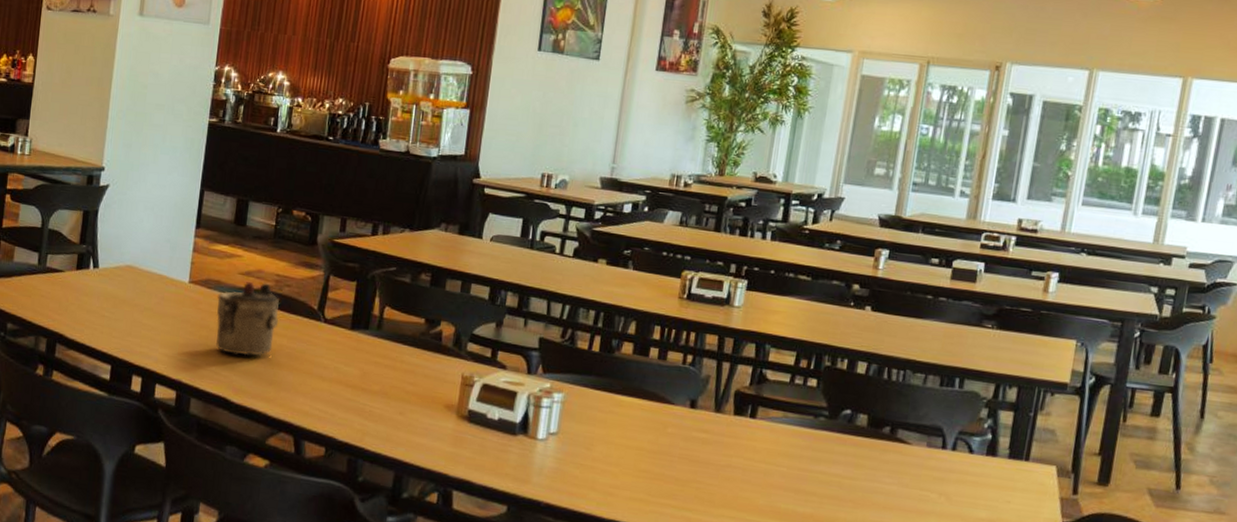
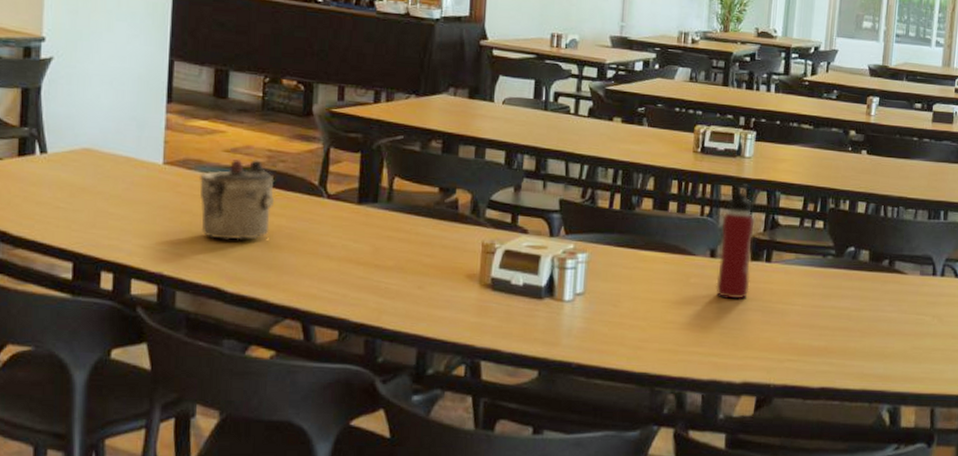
water bottle: none [694,334,740,455] -> present [716,184,755,299]

